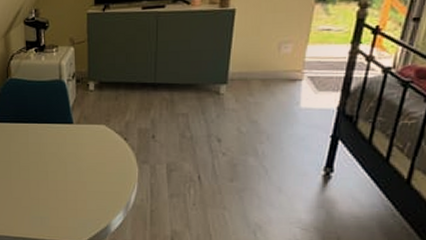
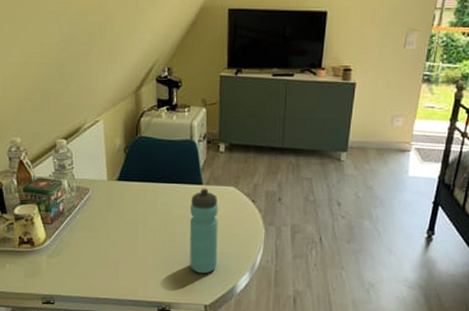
water bottle: none [62,127,90,212] -> present [190,188,218,274]

